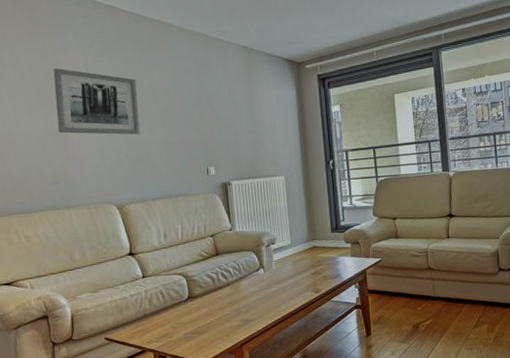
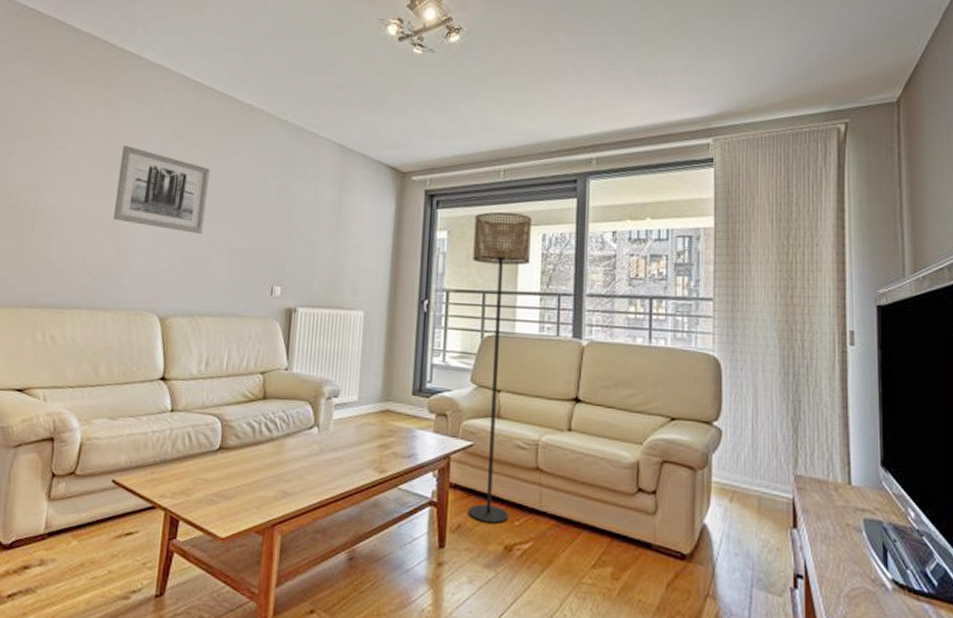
floor lamp: none [359,84,413,313] -> present [469,211,531,524]

